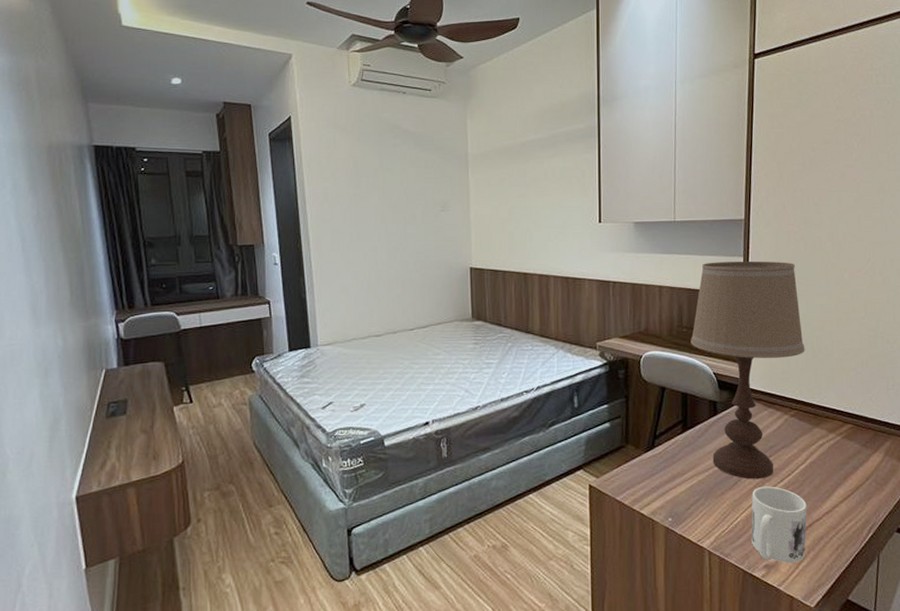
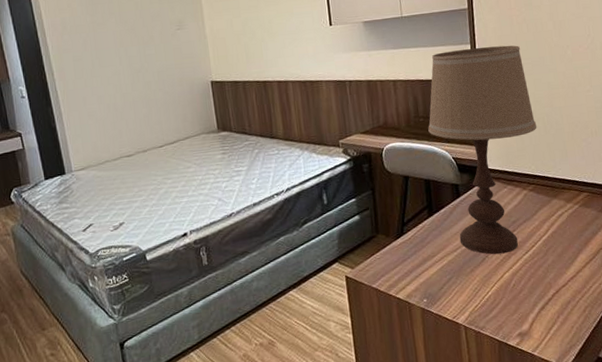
mug: present [751,486,807,563] -> none [500,259,555,330]

